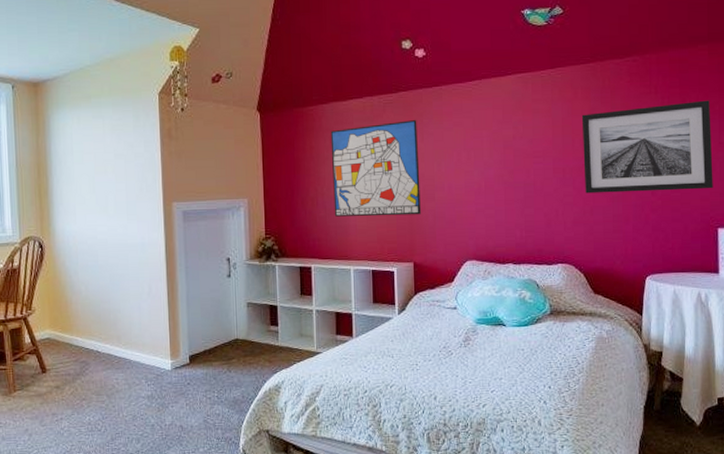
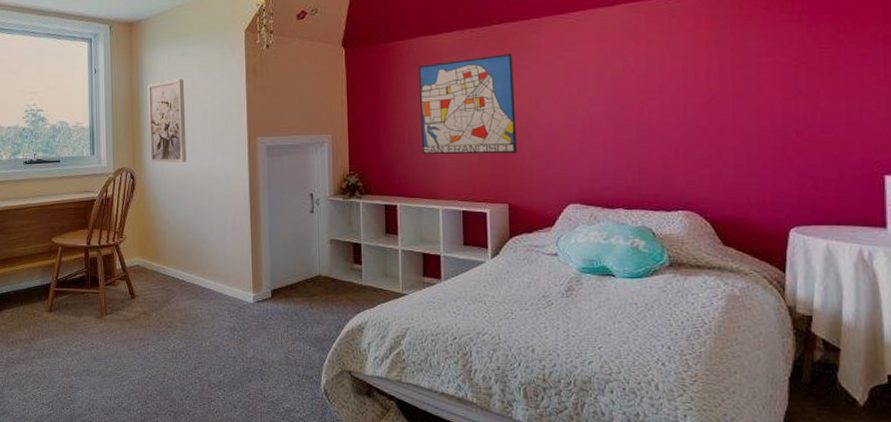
wall art: none [55,143,100,231] -> present [147,79,187,163]
wall art: present [581,100,713,194] -> none [706,27,878,133]

